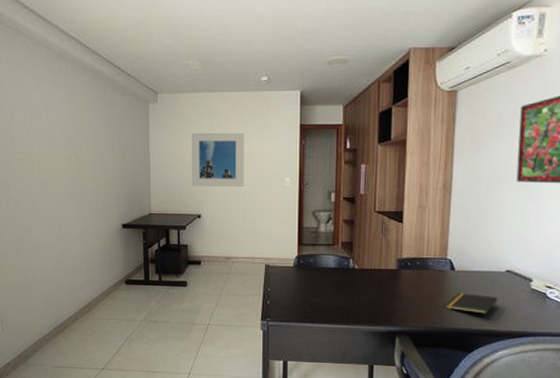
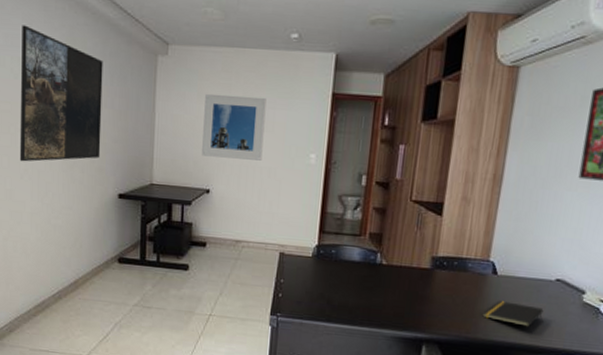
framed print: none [31,86,105,202] -> present [19,25,103,162]

